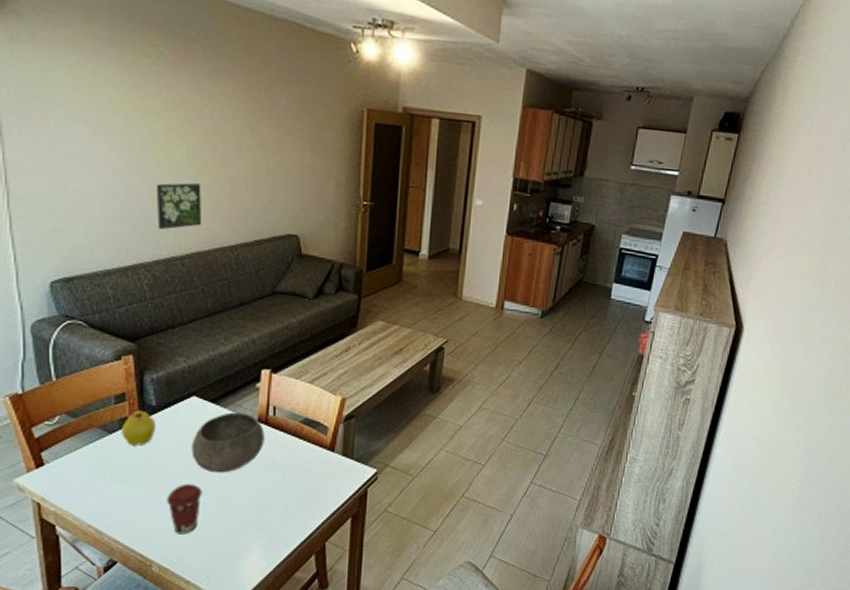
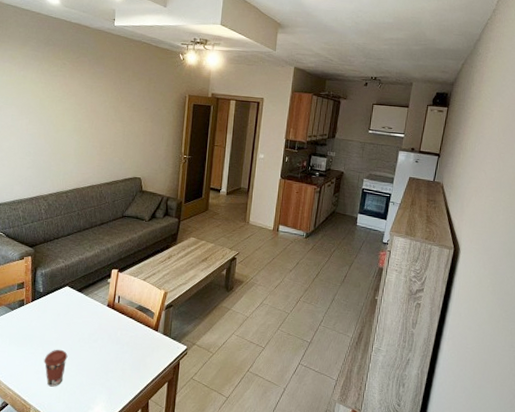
fruit: present [121,410,155,446] -> none [19,294,41,320]
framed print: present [156,182,202,229] -> none [53,143,82,173]
bowl: present [191,412,265,473] -> none [62,299,112,343]

